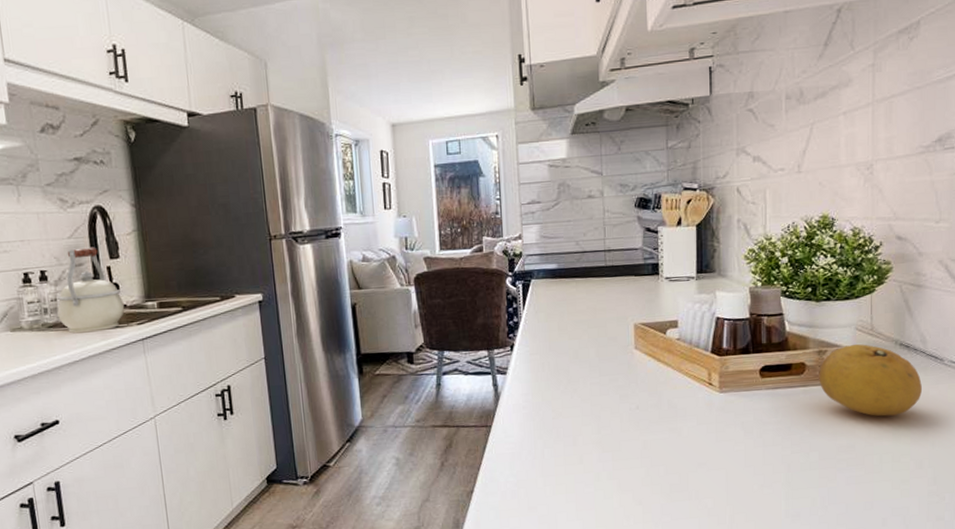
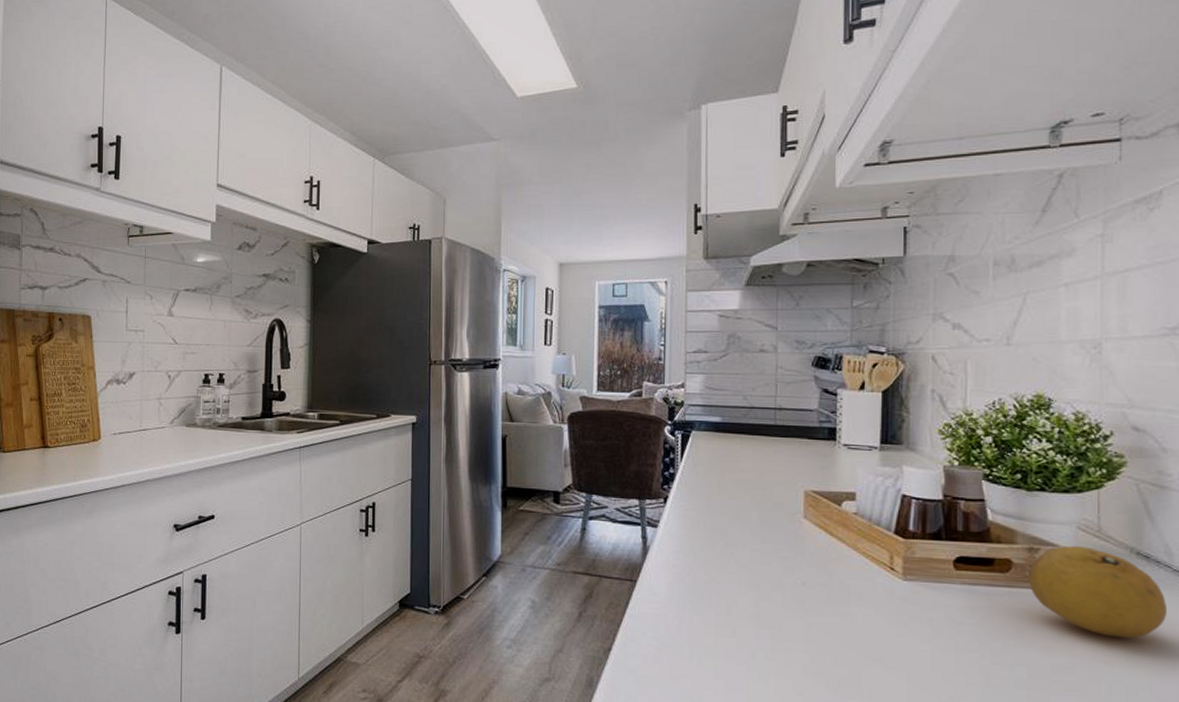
kettle: present [57,247,125,334] -> none [228,356,288,436]

